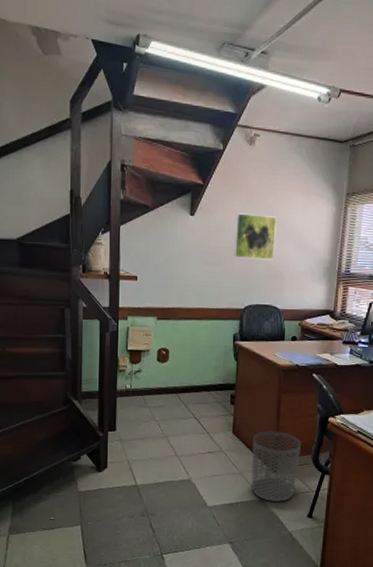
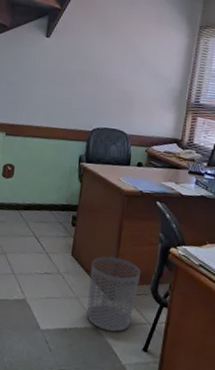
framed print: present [234,213,277,260] -> none [85,38,130,86]

